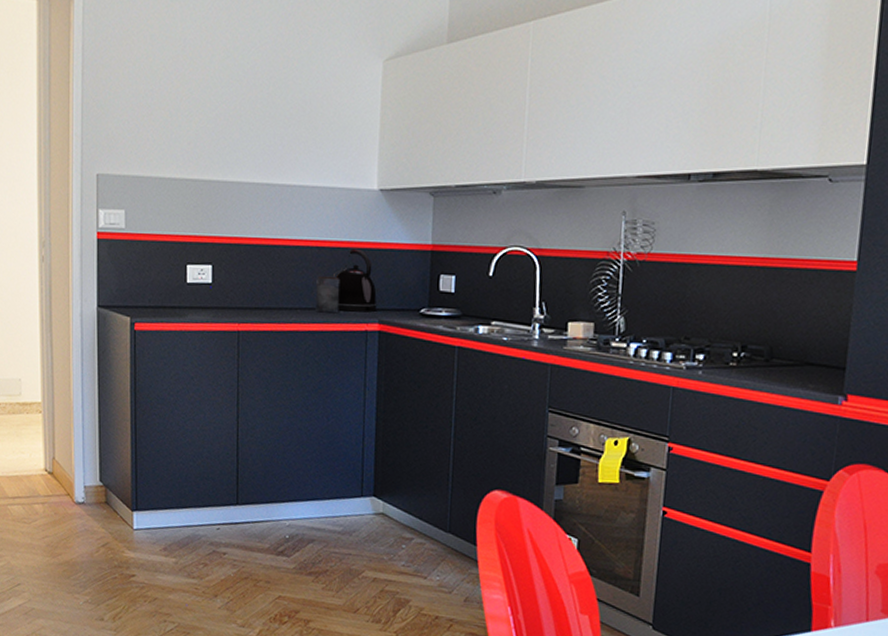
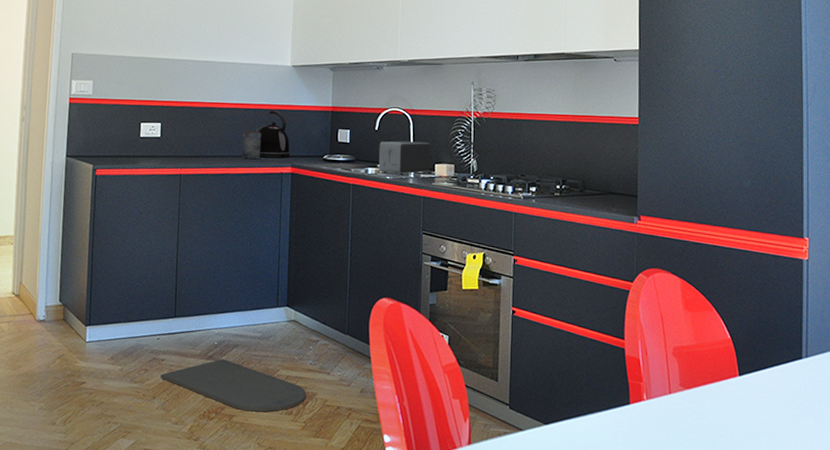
door mat: none [222,555,397,619] -> present [160,359,306,412]
toaster: none [492,290,563,336] -> present [378,141,431,175]

